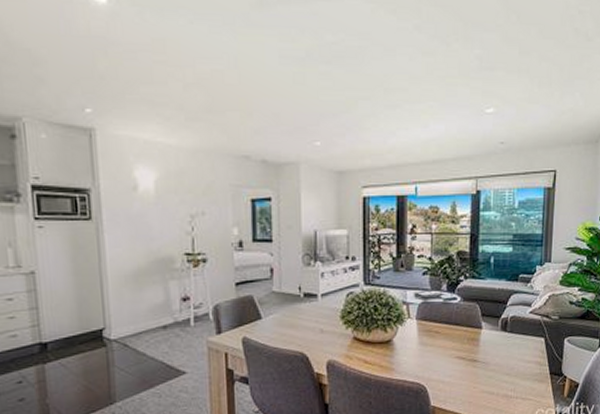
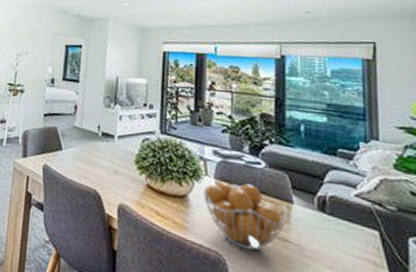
fruit basket: none [405,318,478,376] -> present [202,181,288,251]

